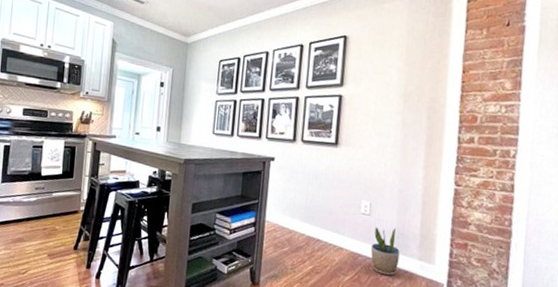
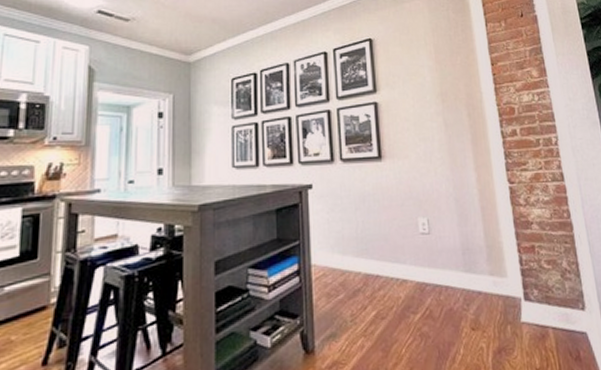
potted plant: present [370,227,400,276] -> none [437,243,470,303]

